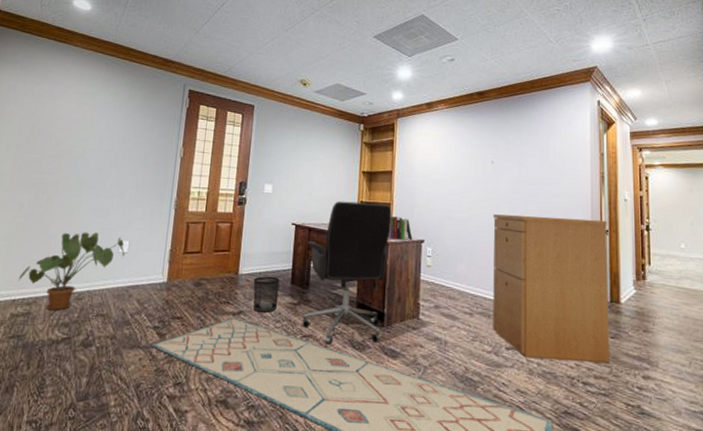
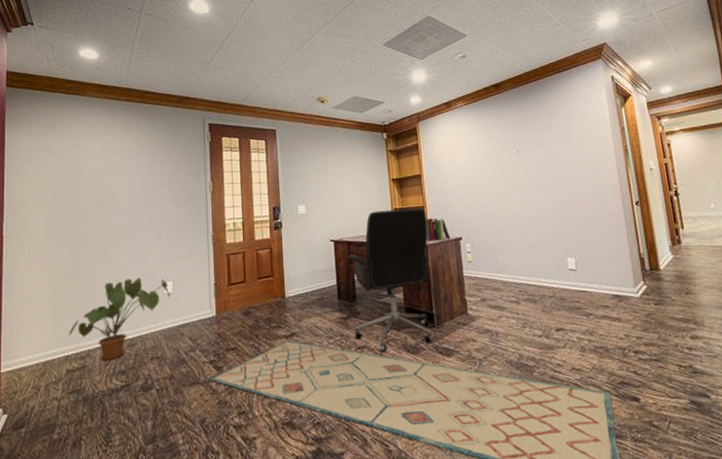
waste bin: present [253,276,280,313] -> none [301,294,328,332]
filing cabinet: present [493,214,611,363] -> none [525,192,658,337]

